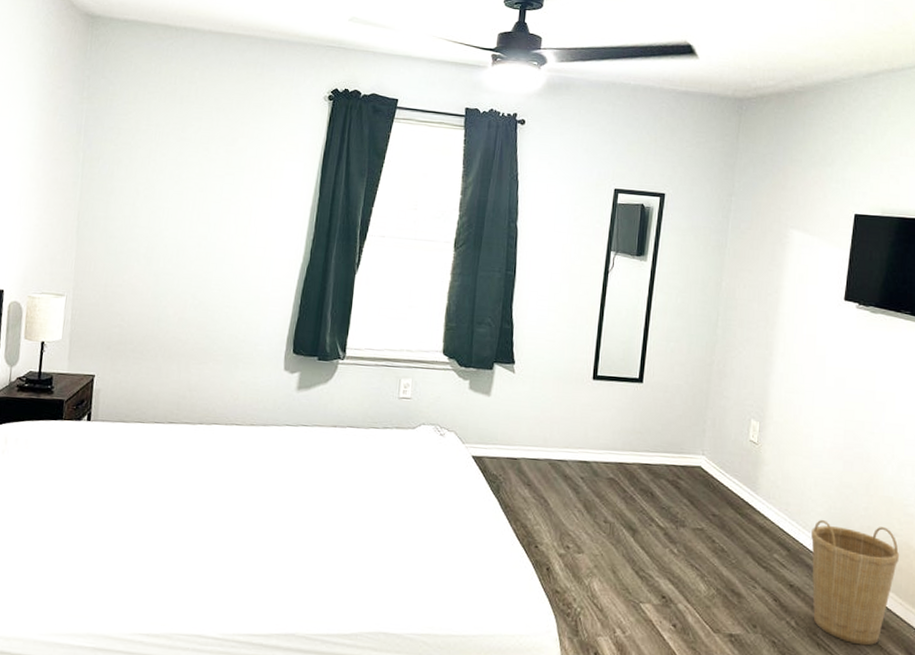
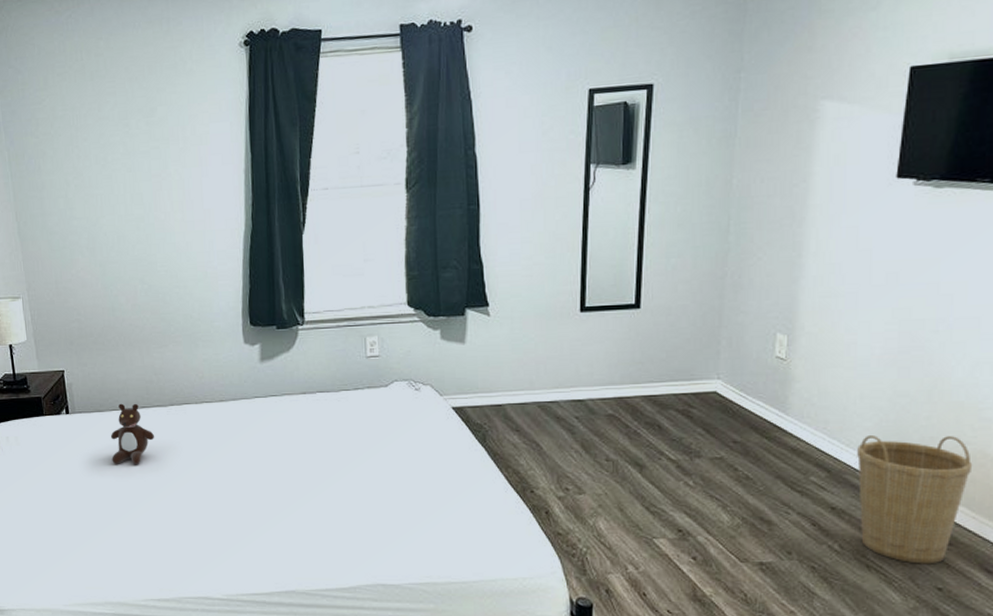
stuffed animal: none [126,416,177,483] -> present [110,403,155,465]

